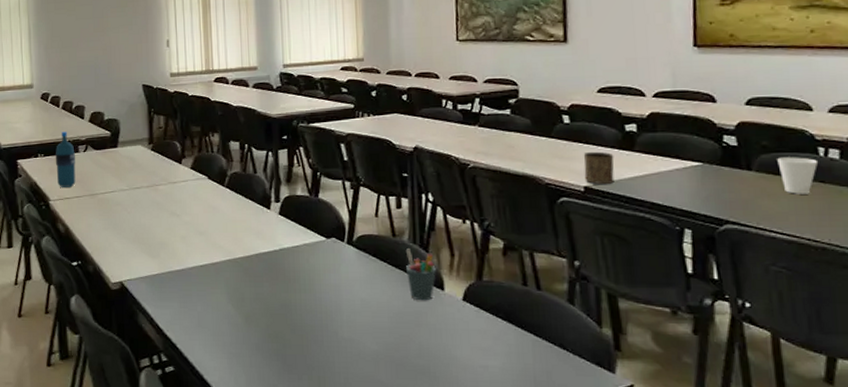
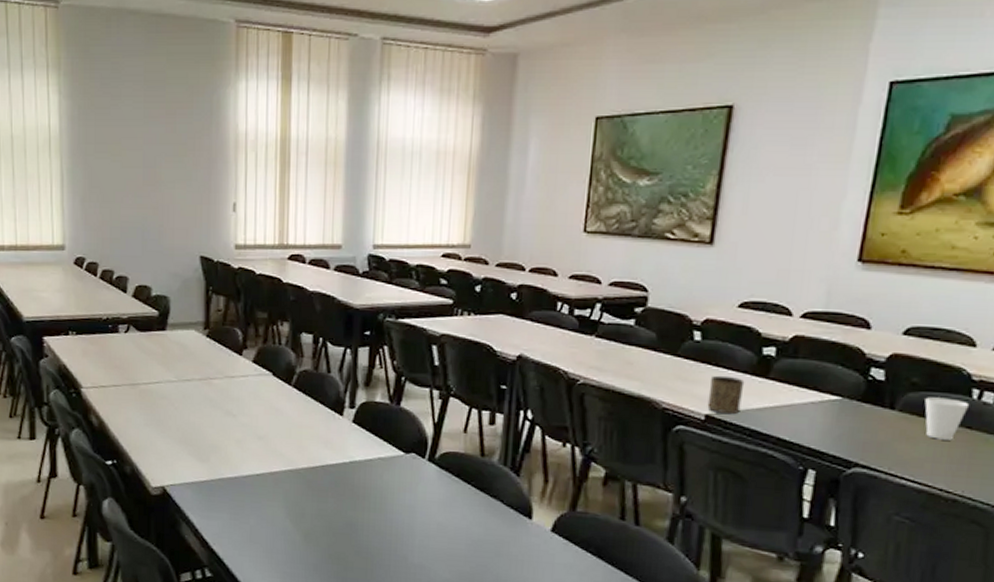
water bottle: present [55,132,76,187] -> none [89,307,114,374]
pen holder: present [405,249,436,301] -> none [492,471,526,530]

